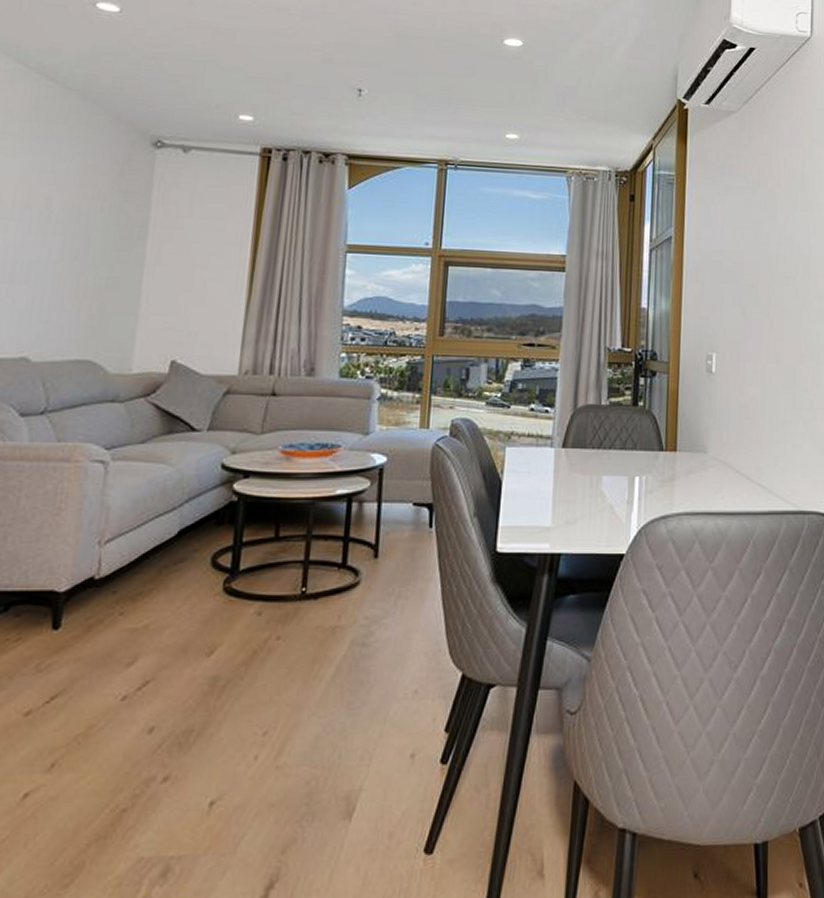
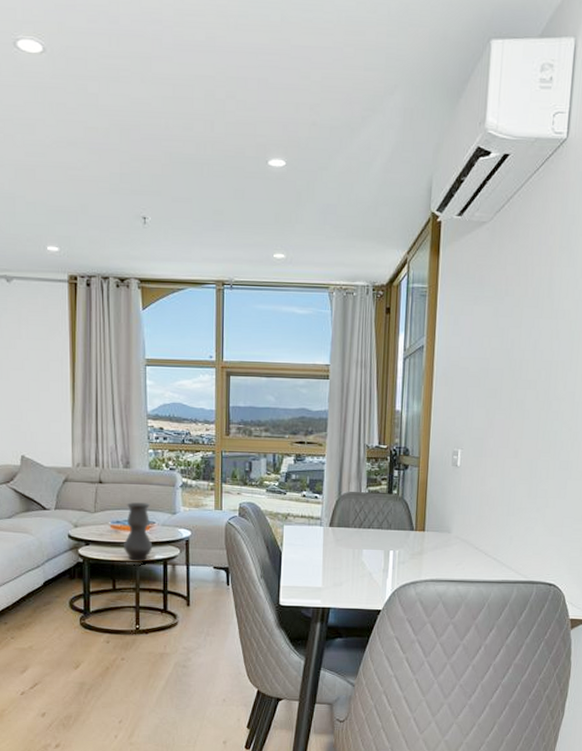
vase: none [295,420,337,496] -> present [124,502,153,560]

